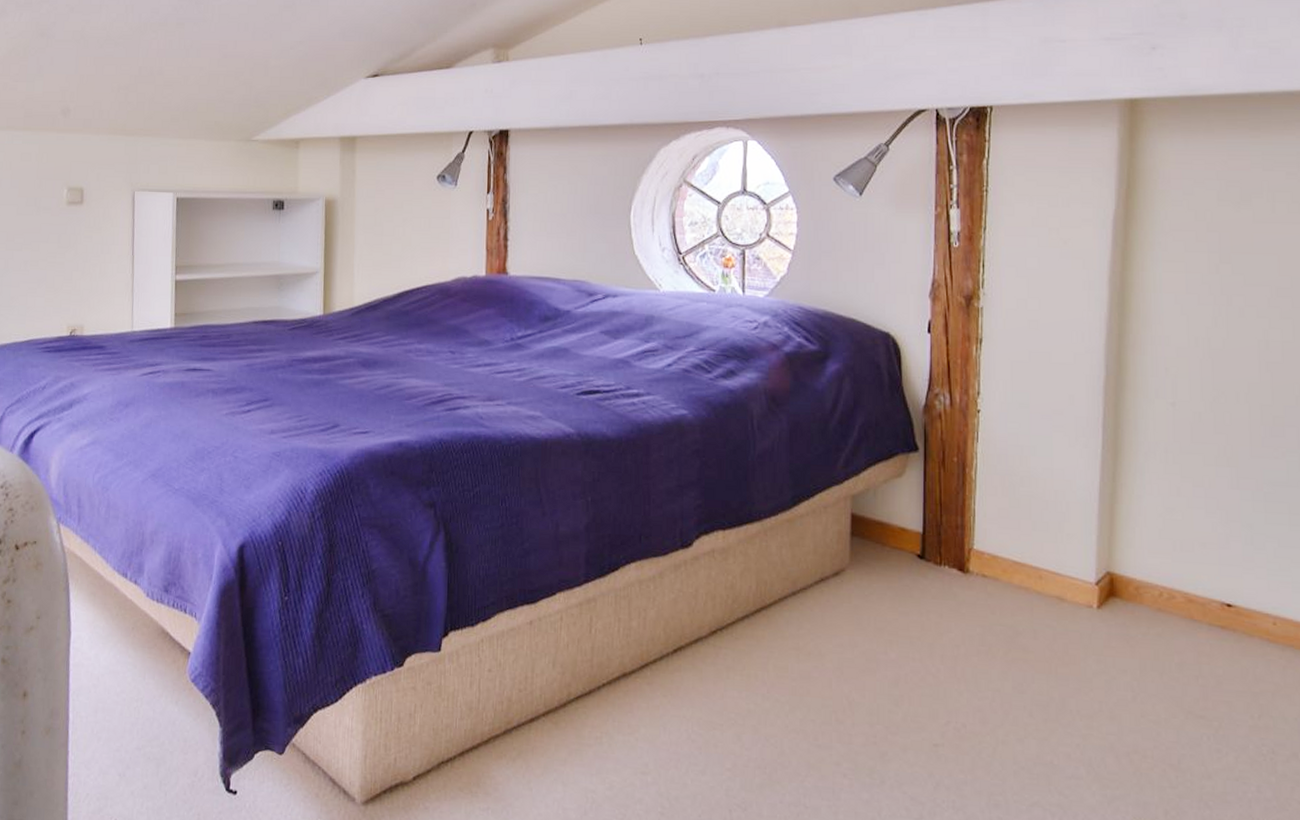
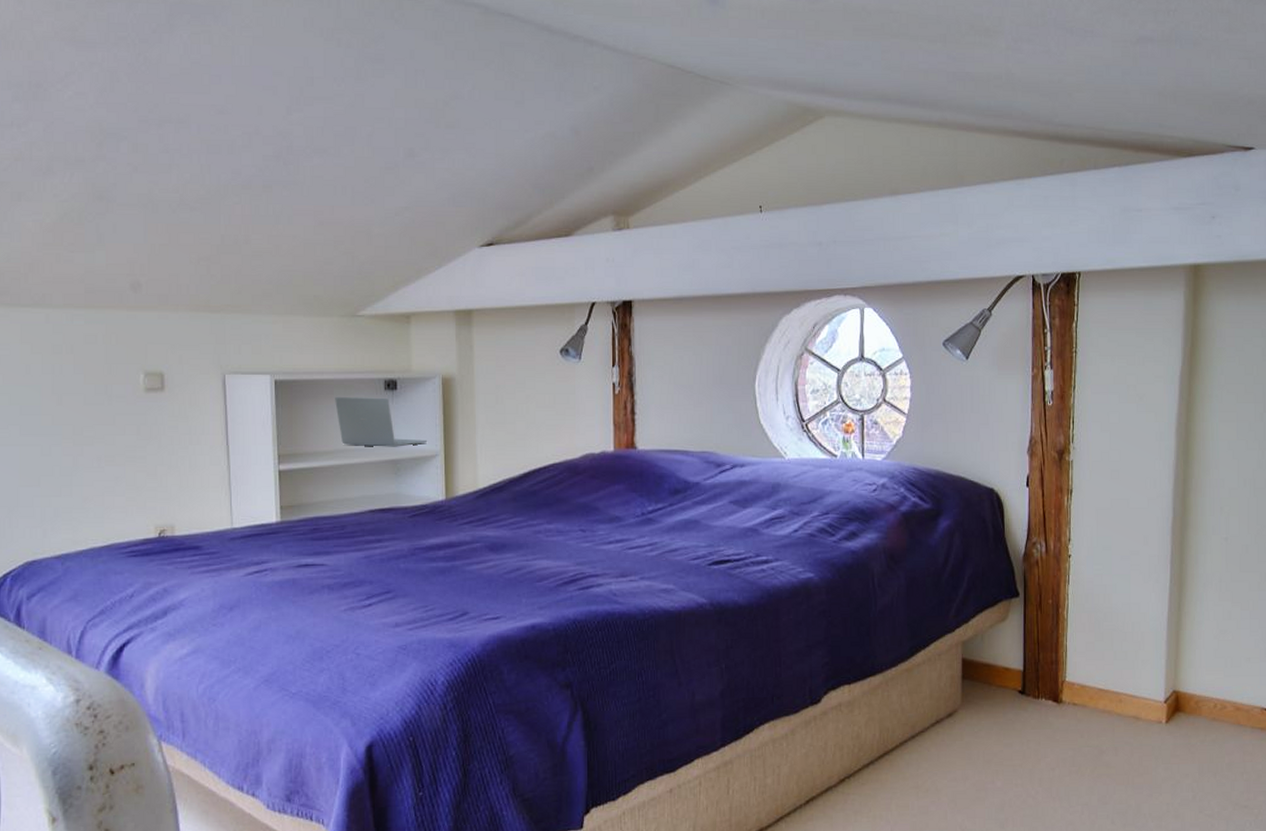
laptop: none [228,214,310,263] -> present [335,396,428,447]

